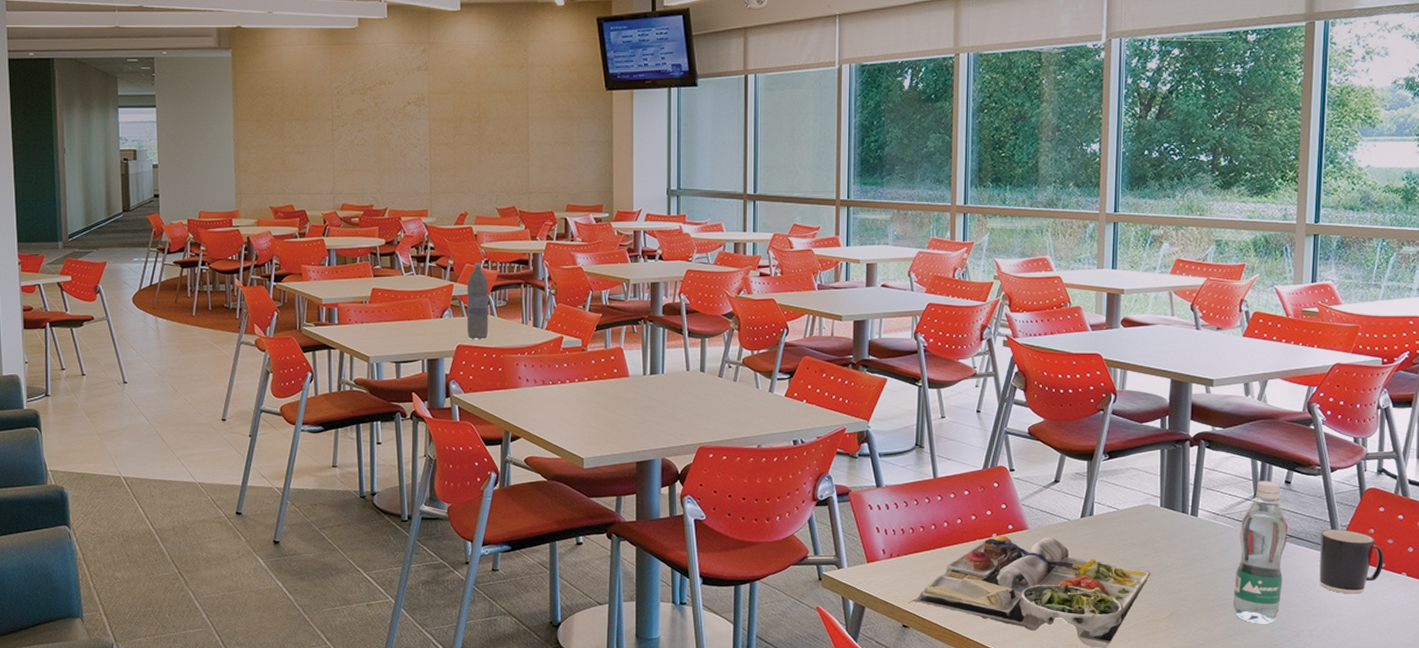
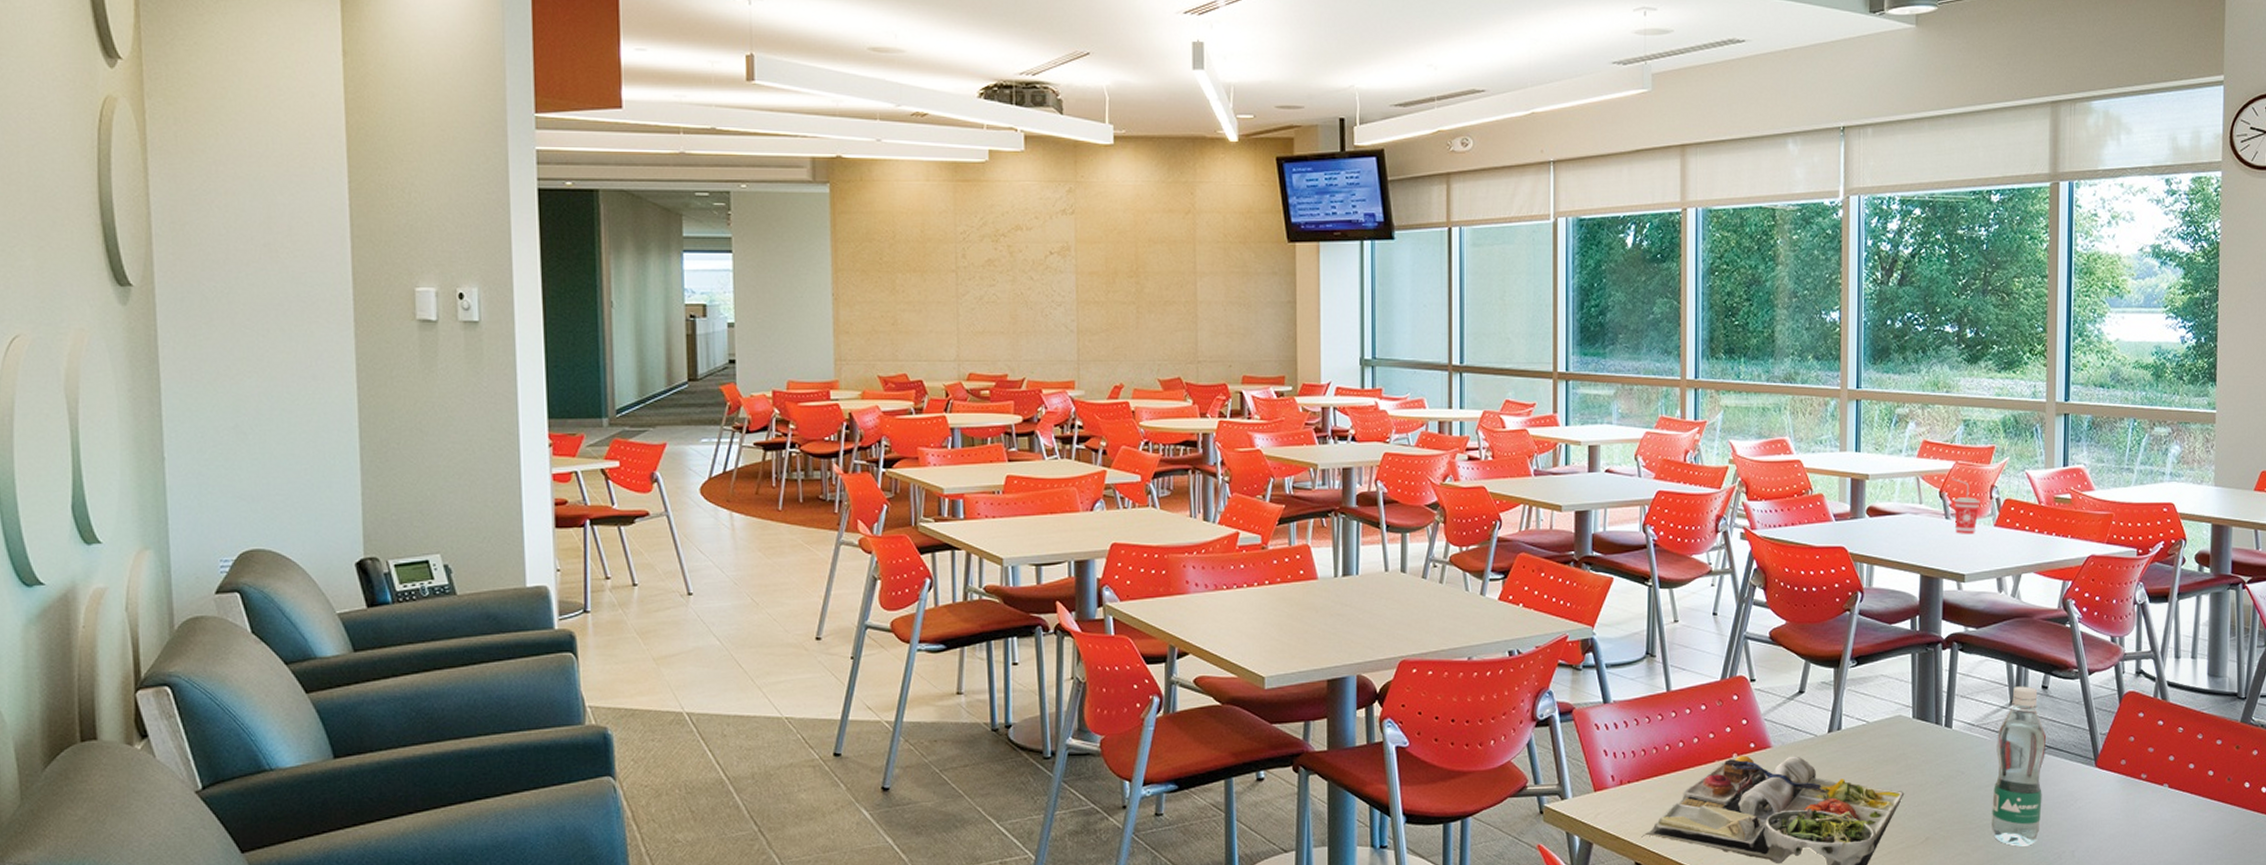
water bottle: present [466,262,489,339] -> none [1122,444,1150,537]
beverage cup: none [1203,293,1230,343] -> present [1952,478,1981,534]
mug: present [1319,529,1384,594] -> none [2079,737,2145,810]

